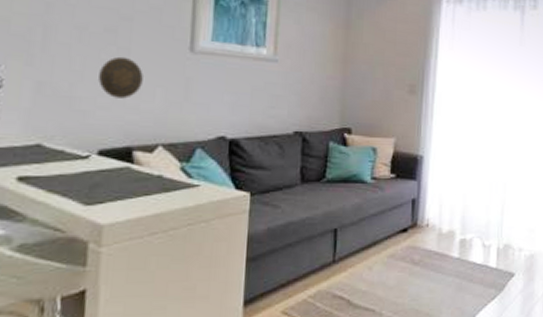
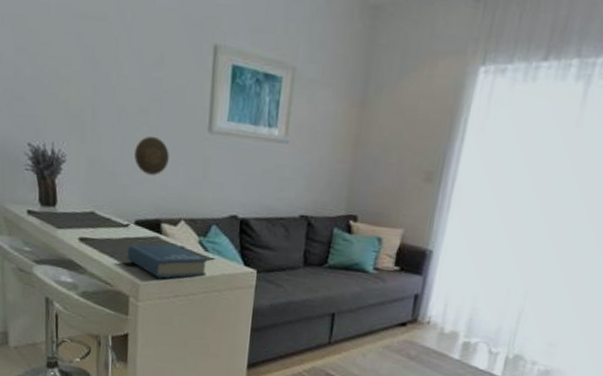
book: none [86,174,192,215] -> present [127,244,208,279]

